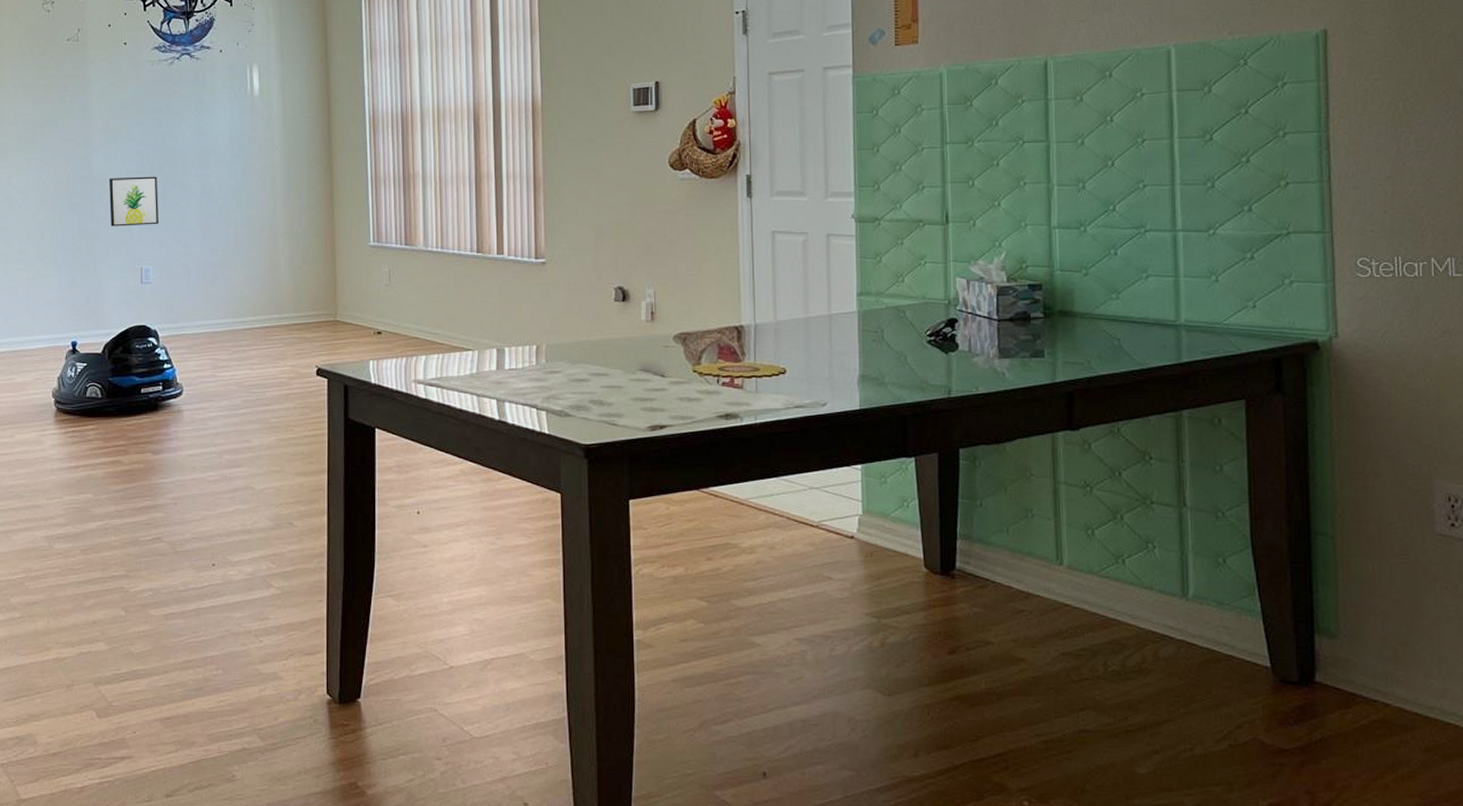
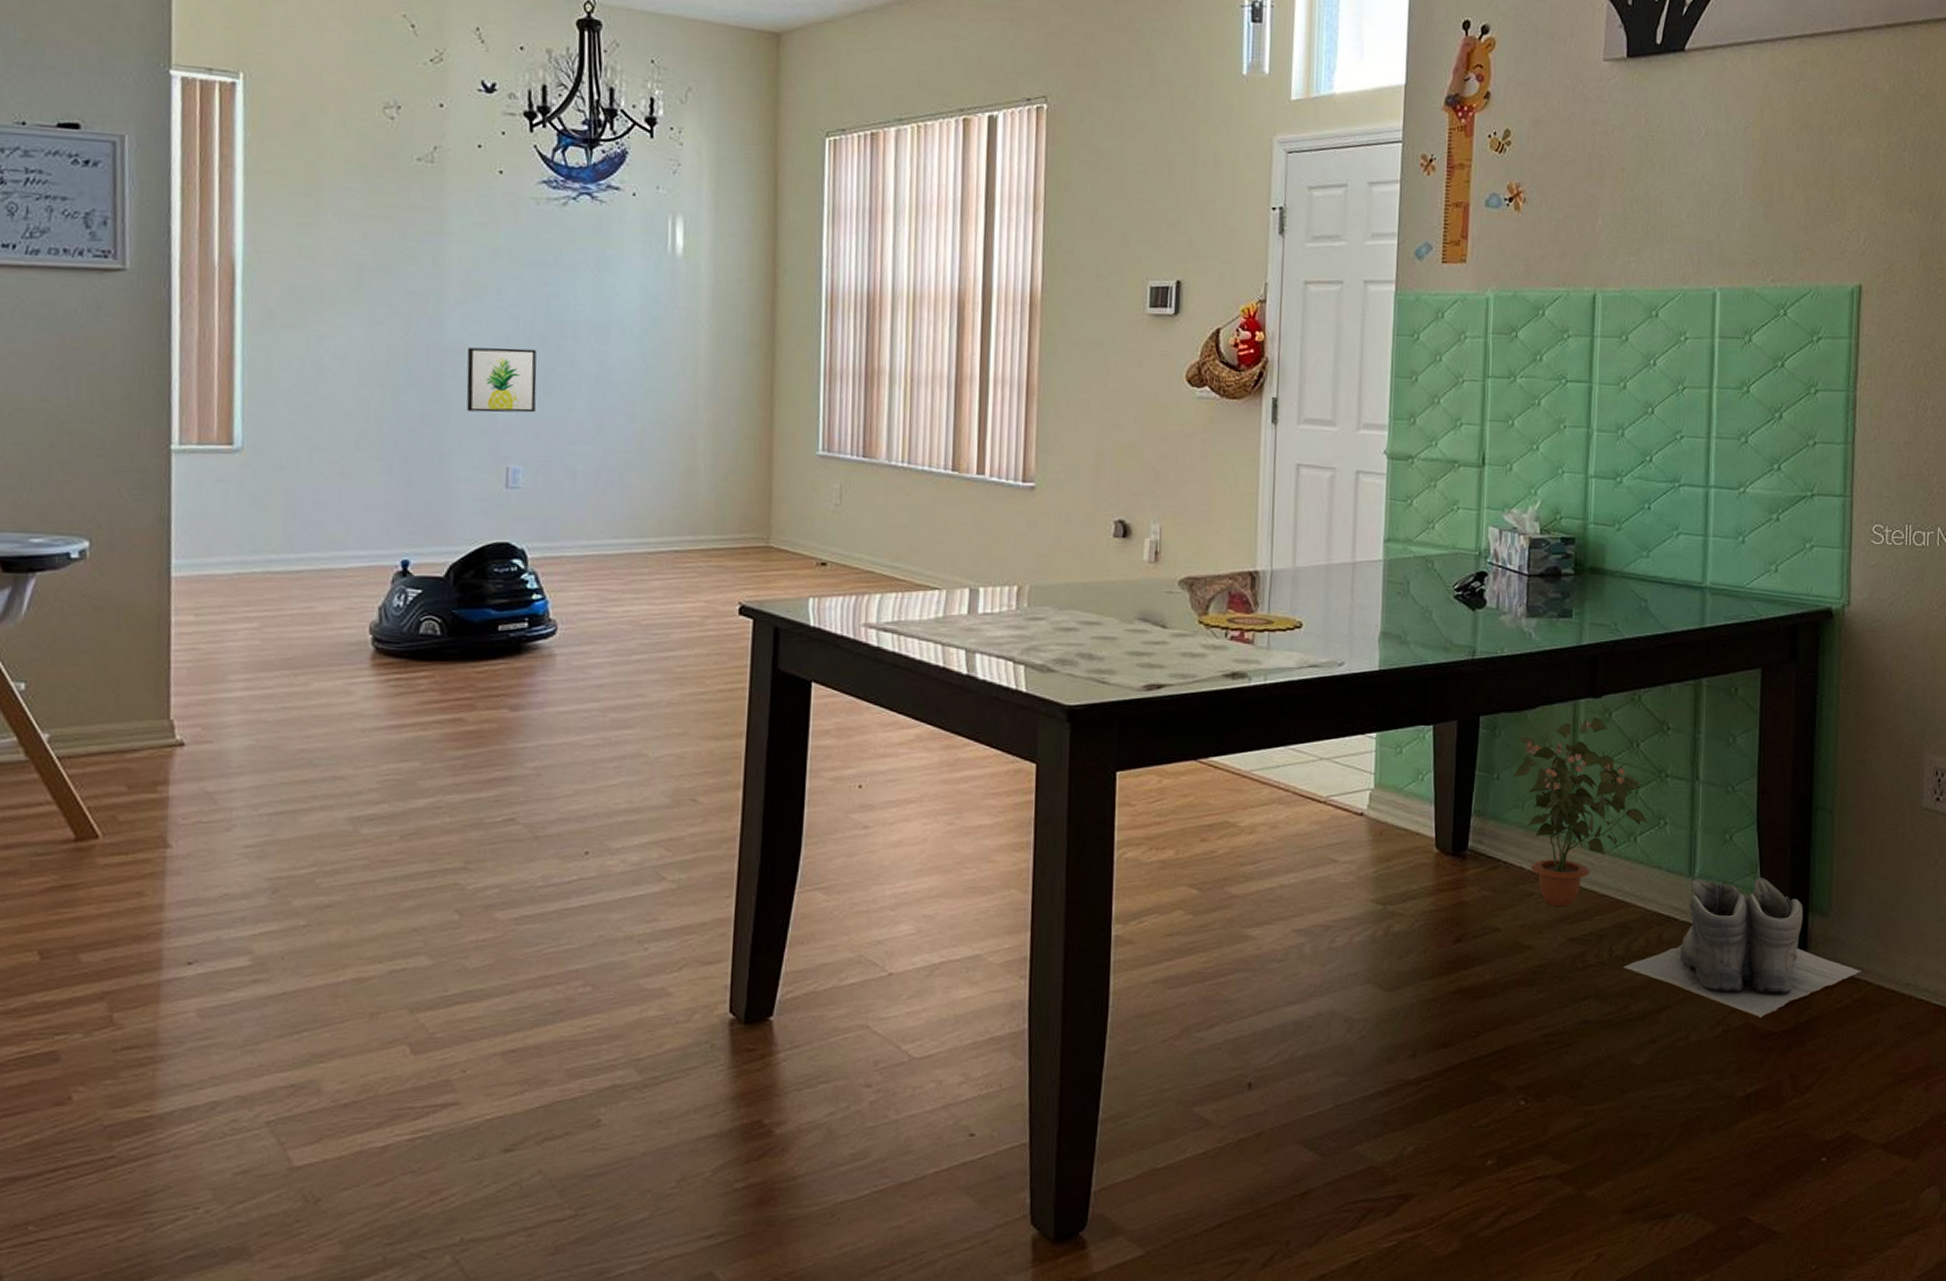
potted plant: none [995,449,1136,624] -> present [1513,717,1648,907]
boots: none [1120,600,1378,734] -> present [1623,878,1861,1017]

